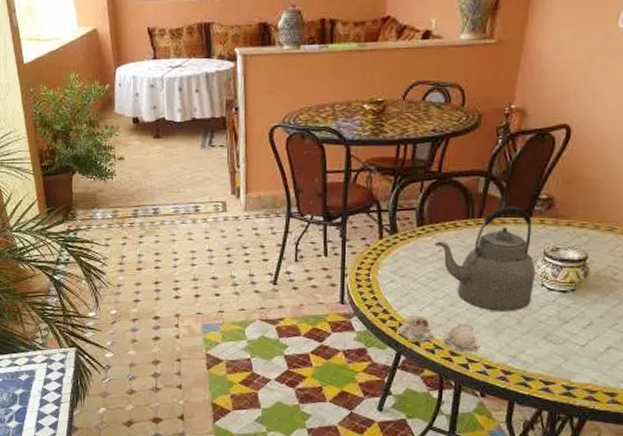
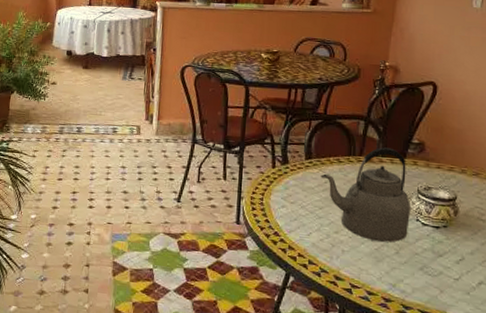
cup set: present [398,315,483,353] -> none [288,239,365,278]

